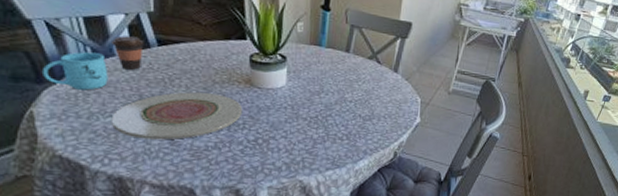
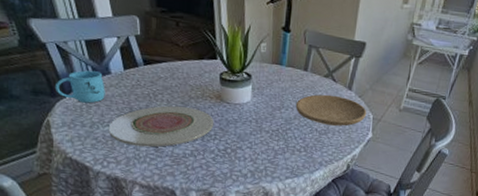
coffee cup: present [110,35,144,70] -> none [106,56,133,86]
plate: none [336,77,415,111] -> present [295,94,367,126]

